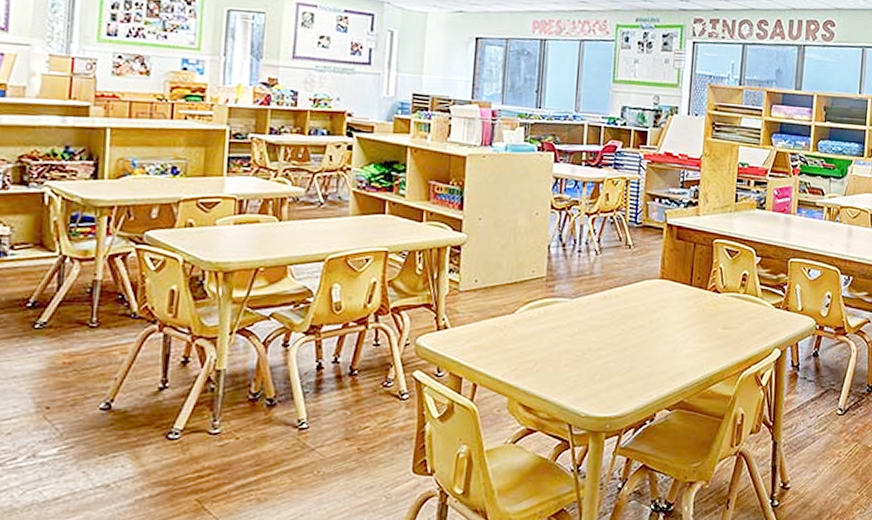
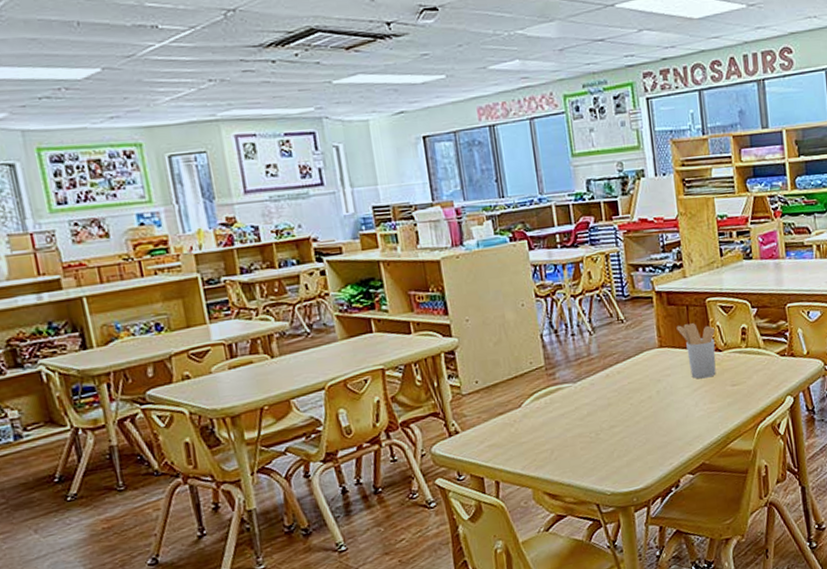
utensil holder: none [680,260,717,317] -> present [676,323,716,379]

